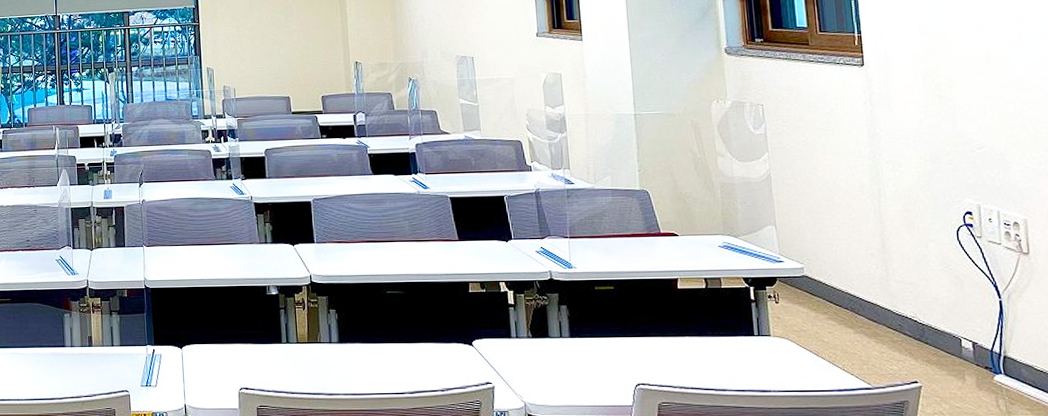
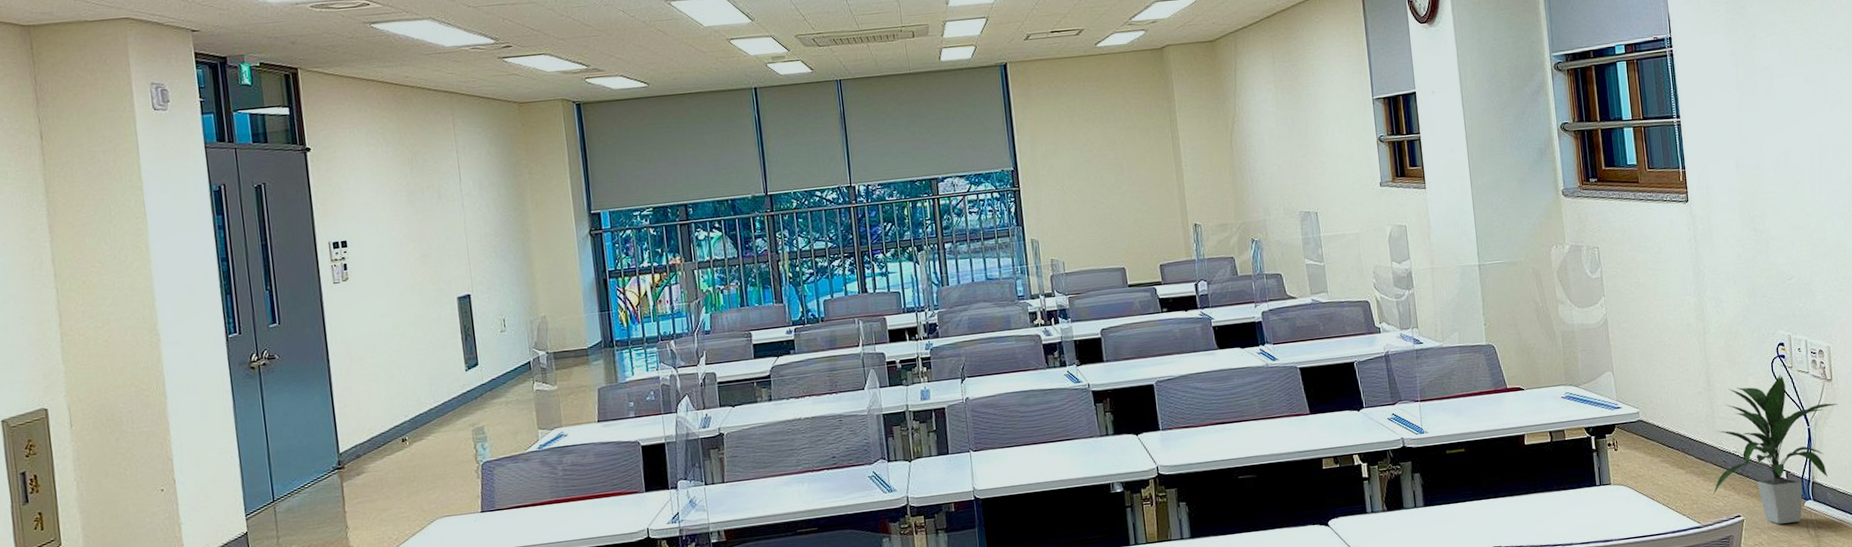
indoor plant: none [885,243,1036,395] -> present [1712,374,1838,524]

